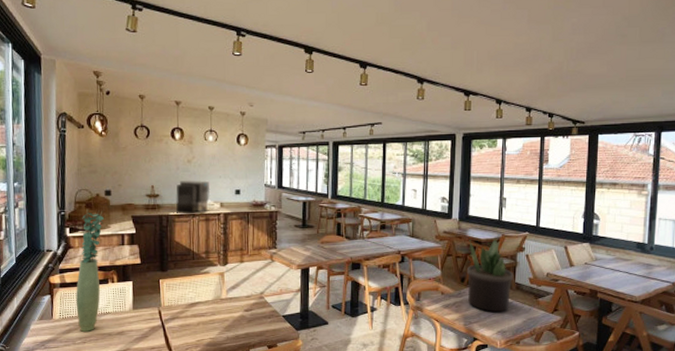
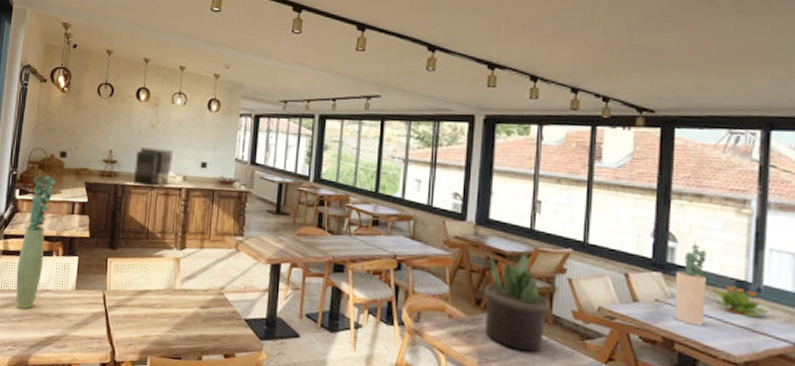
vase: none [597,218,619,278] -> present [674,241,707,326]
potted flower: none [621,248,658,268] -> present [711,286,770,318]

